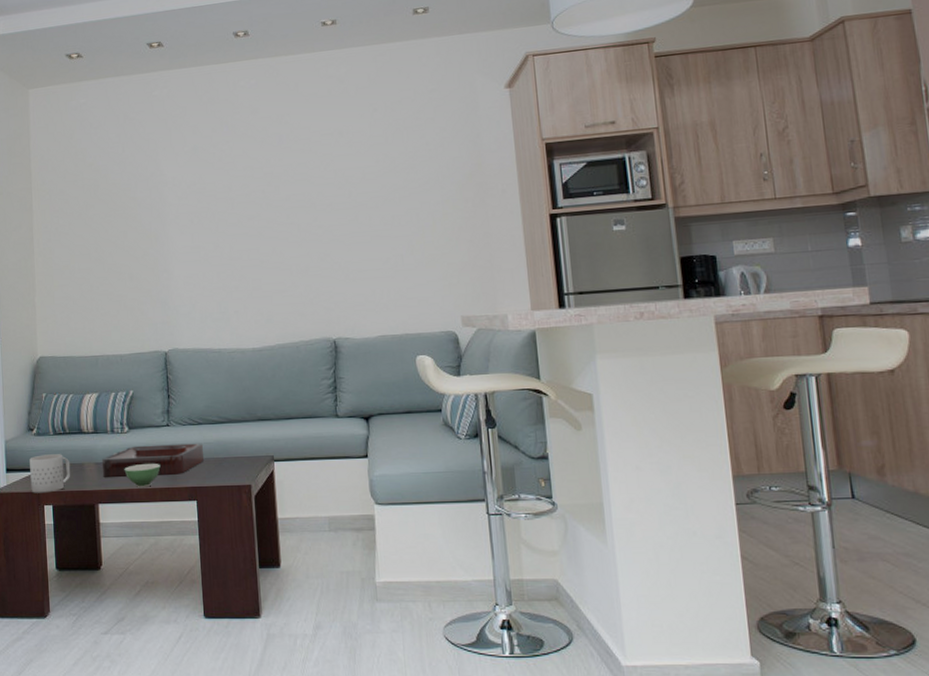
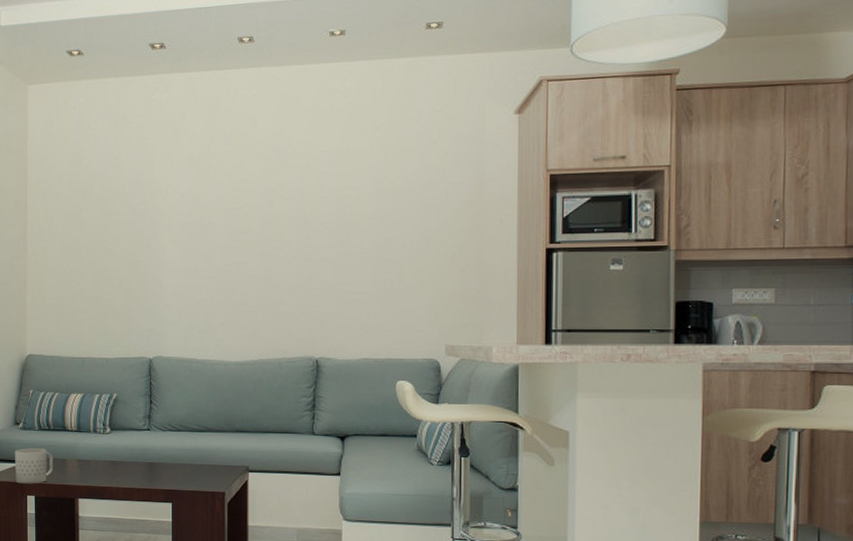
decorative tray: present [101,443,205,477] -> none [83,446,182,477]
bowl: present [124,463,161,489] -> none [104,463,139,487]

